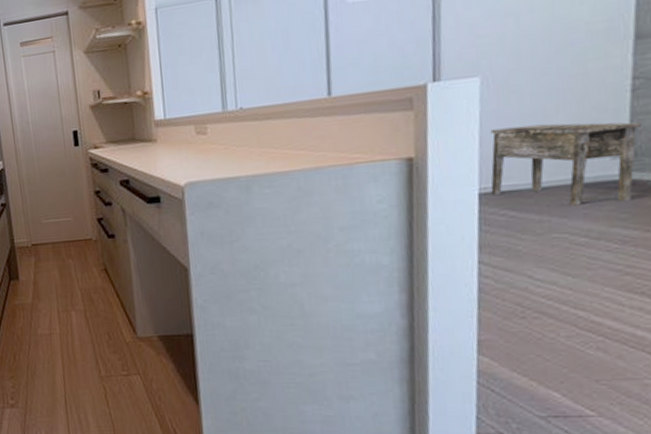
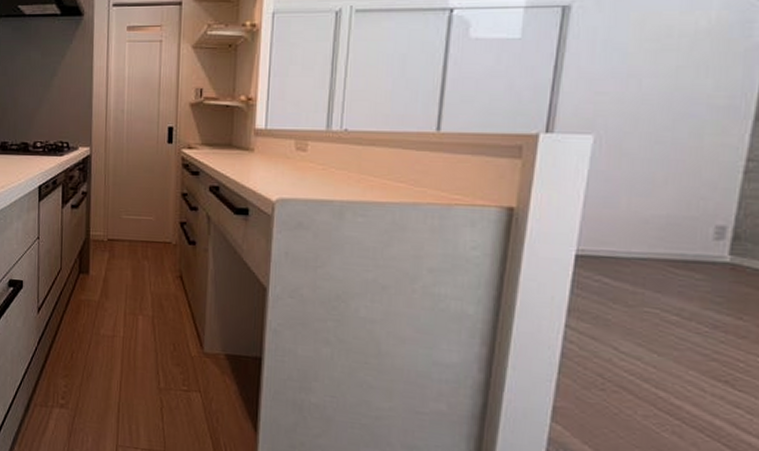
side table: present [490,122,643,206] -> none [588,191,750,284]

